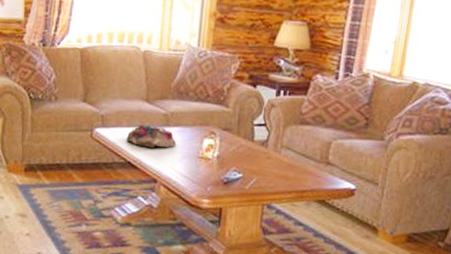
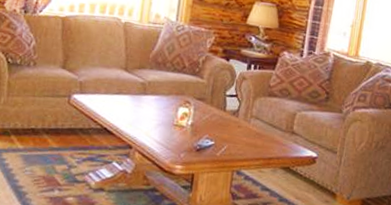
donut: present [126,125,176,148] -> none [103,92,152,115]

